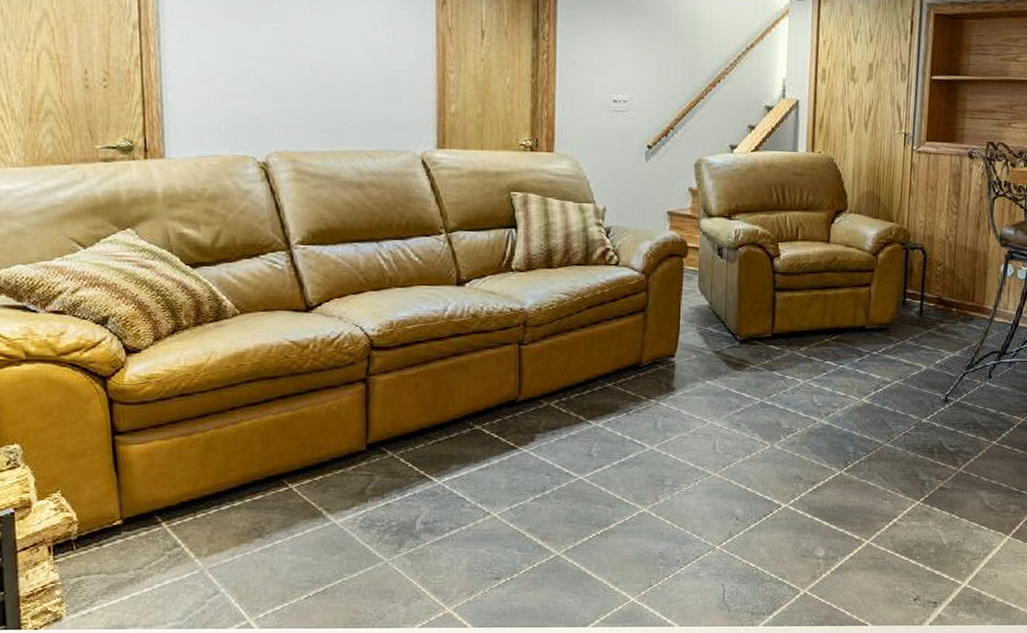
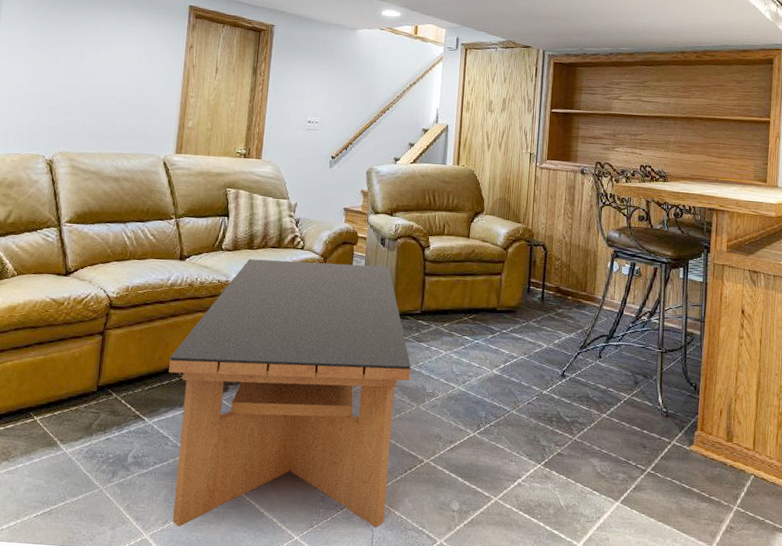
coffee table: none [457,280,761,598] -> present [169,259,411,528]

